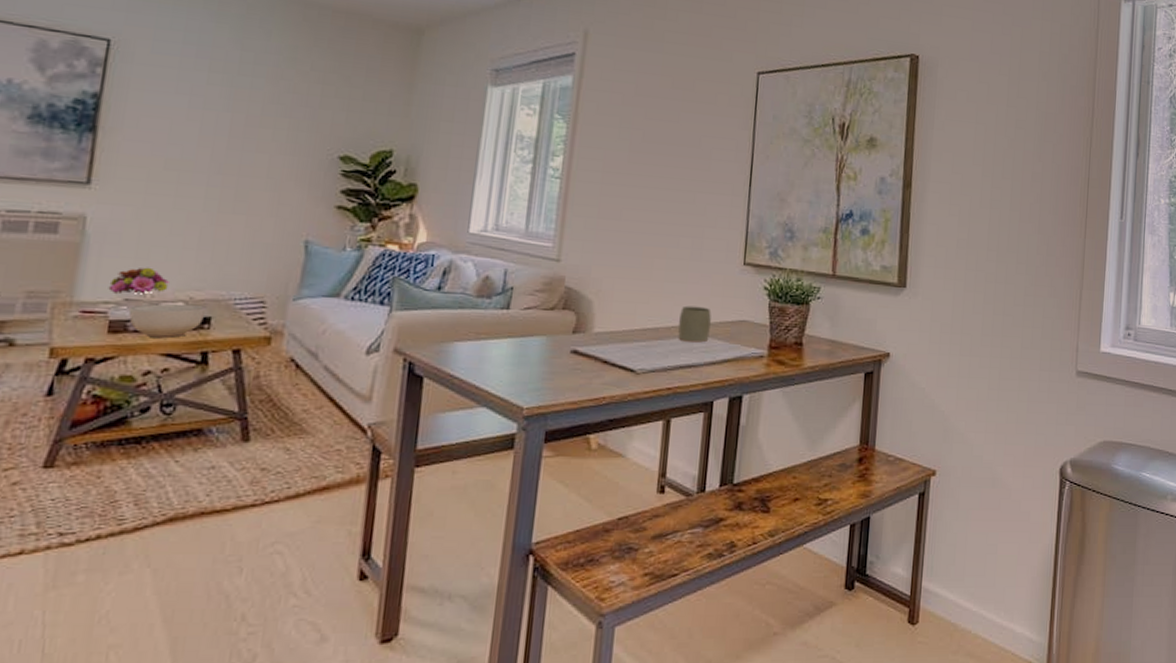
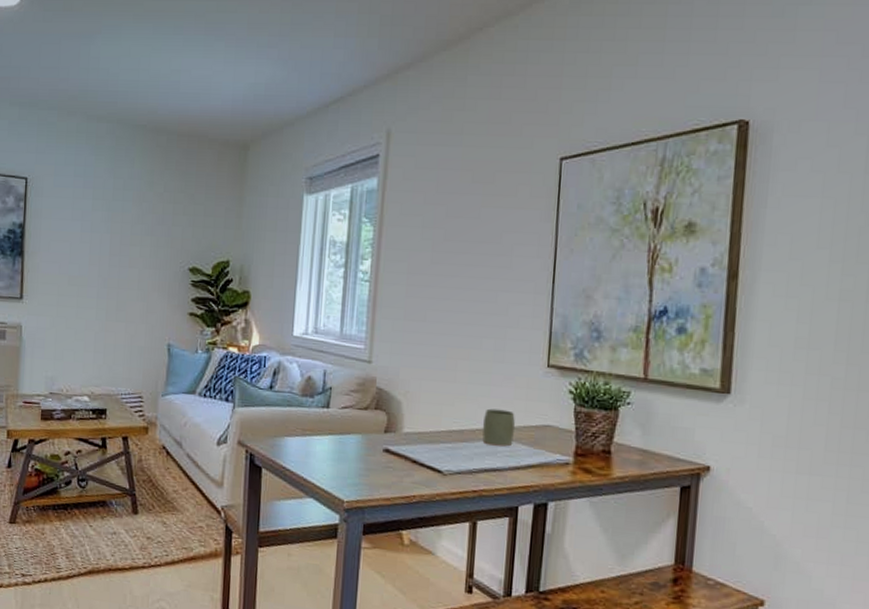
flower bouquet: present [108,267,169,295] -> none [39,367,77,389]
bowl: present [128,303,207,338] -> none [53,397,103,425]

